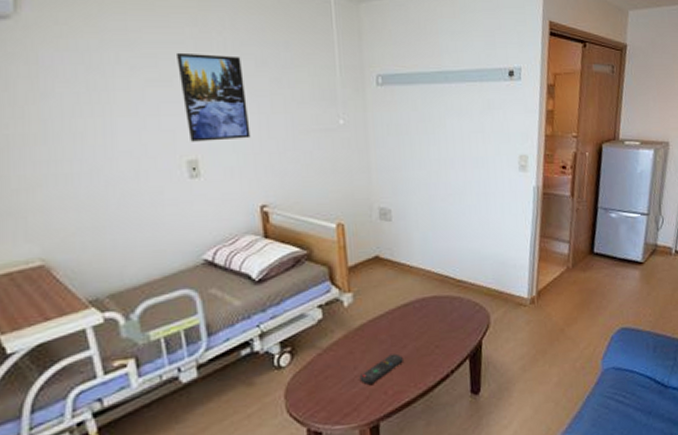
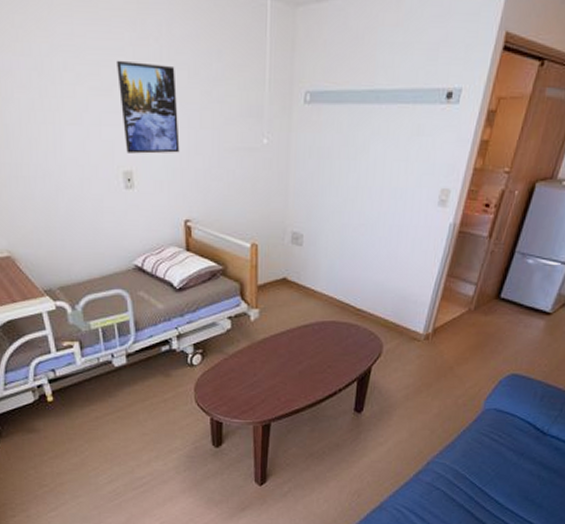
remote control: present [359,353,403,385] -> none [258,367,297,390]

